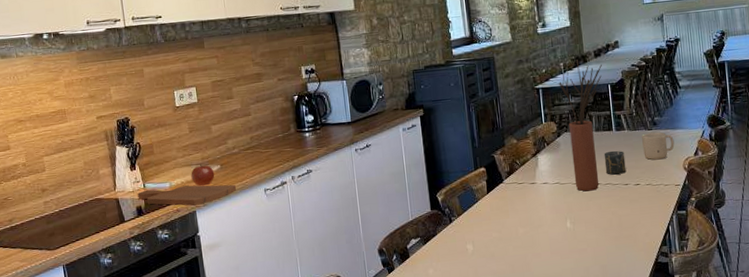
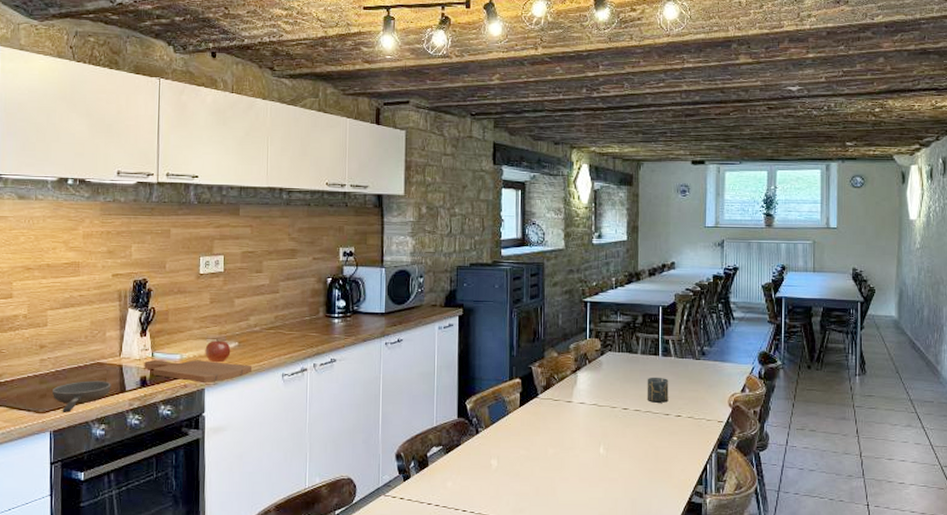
frying pan: none [59,214,112,248] -> present [53,380,111,414]
vase: present [559,60,602,192] -> none [608,276,655,417]
mug: present [642,132,675,160] -> none [688,362,722,392]

